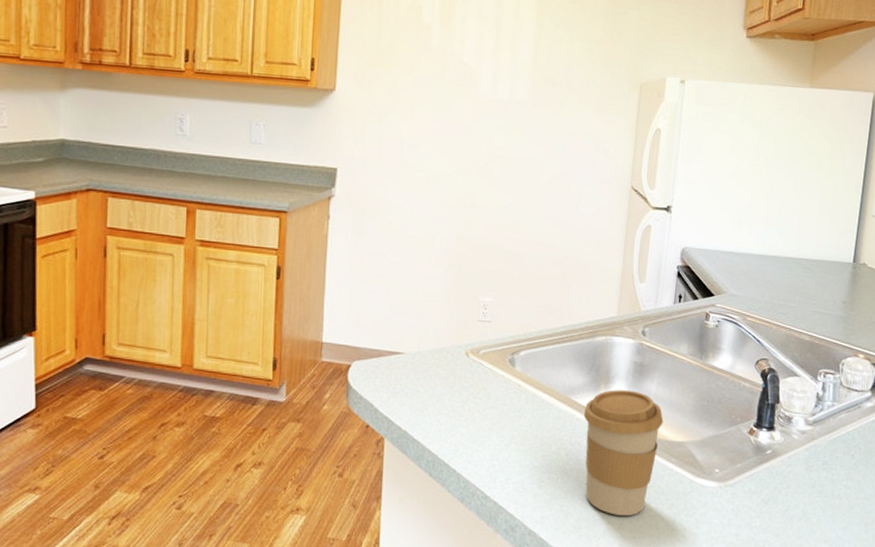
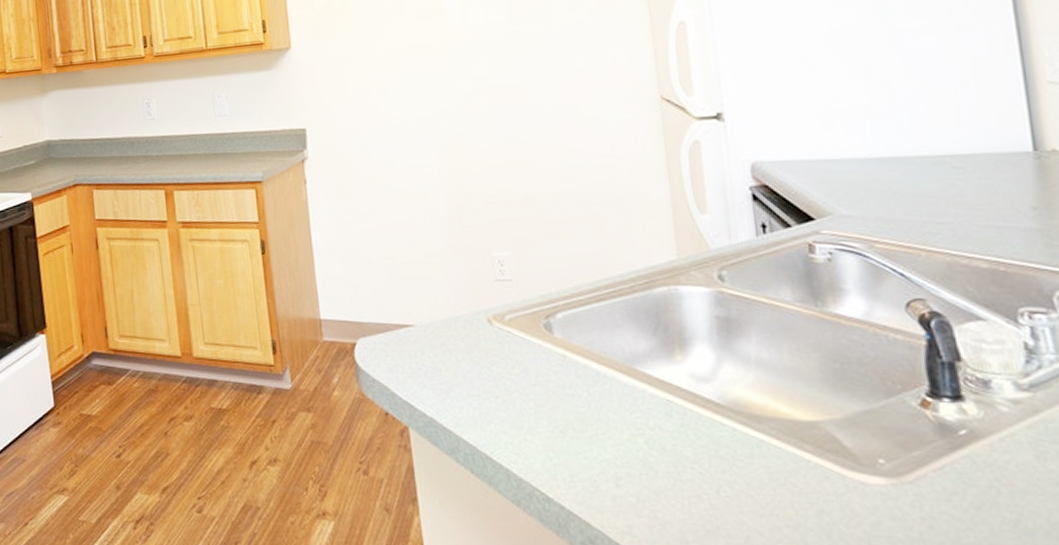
coffee cup: present [583,390,664,516] -> none [658,354,780,527]

